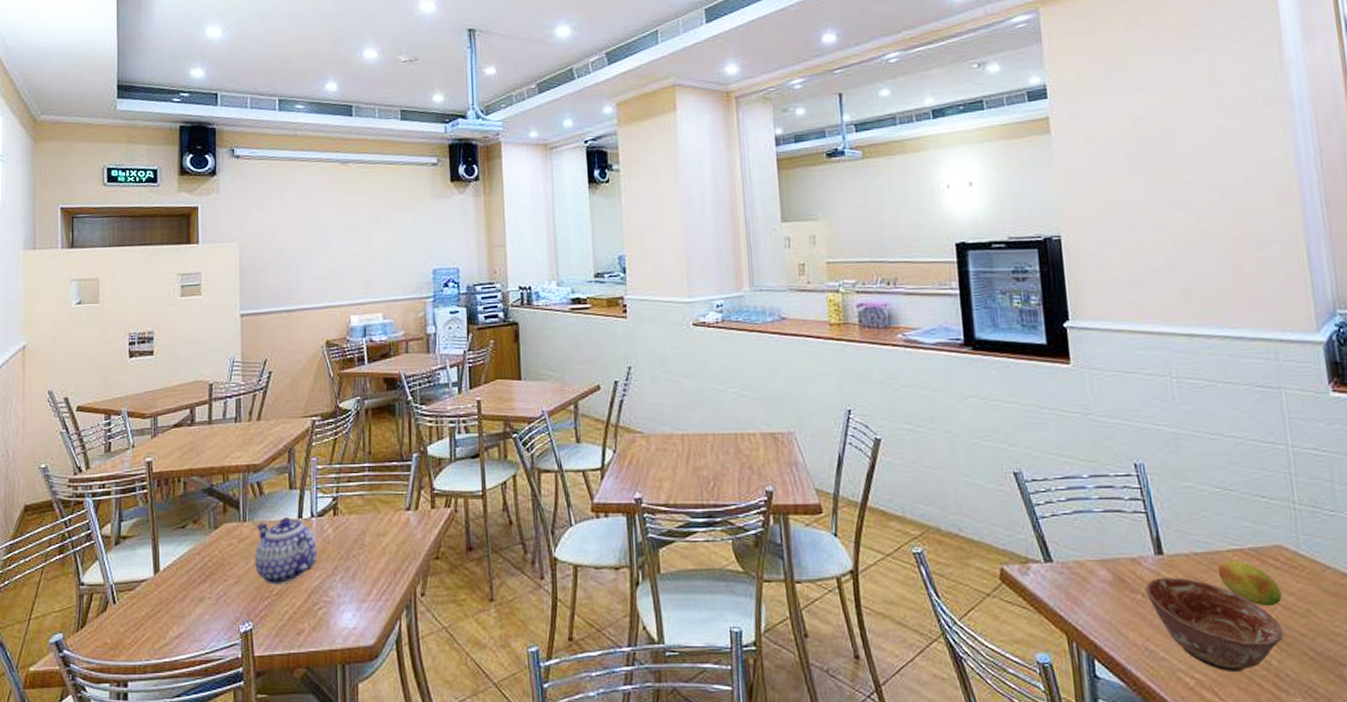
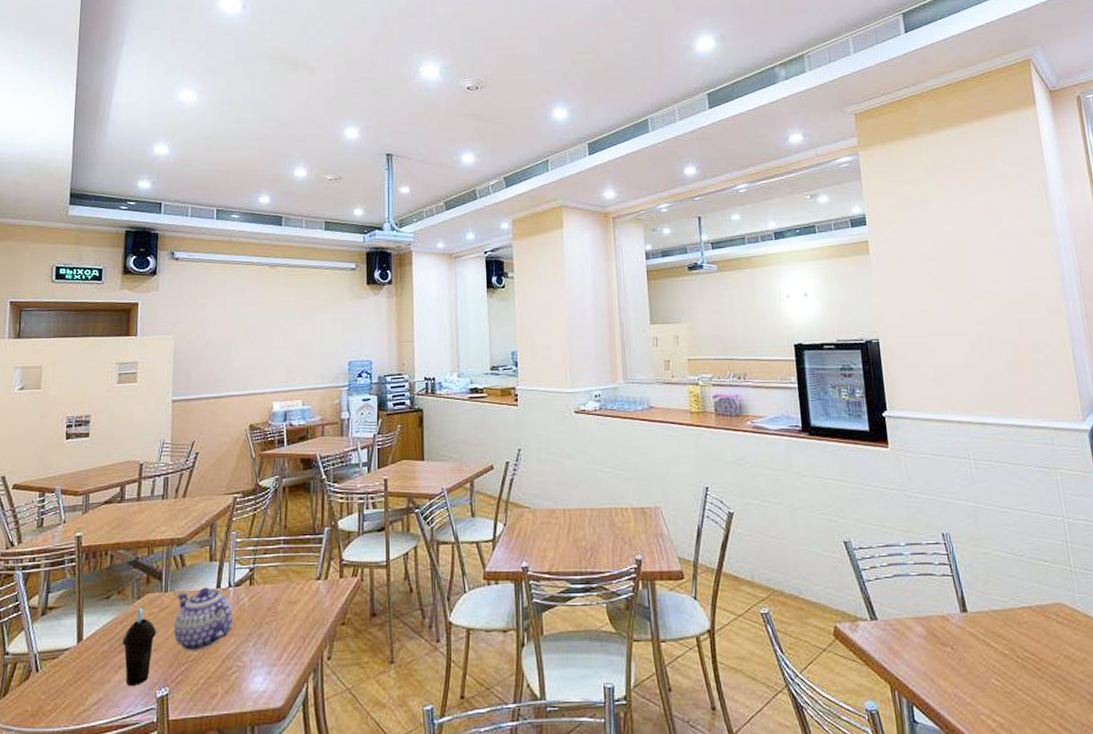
cup: none [201,538,236,619] -> present [122,607,156,685]
ceramic bowl: present [1146,577,1284,671] -> none [954,632,1066,714]
fruit: present [1217,560,1283,607] -> none [1011,616,1064,657]

